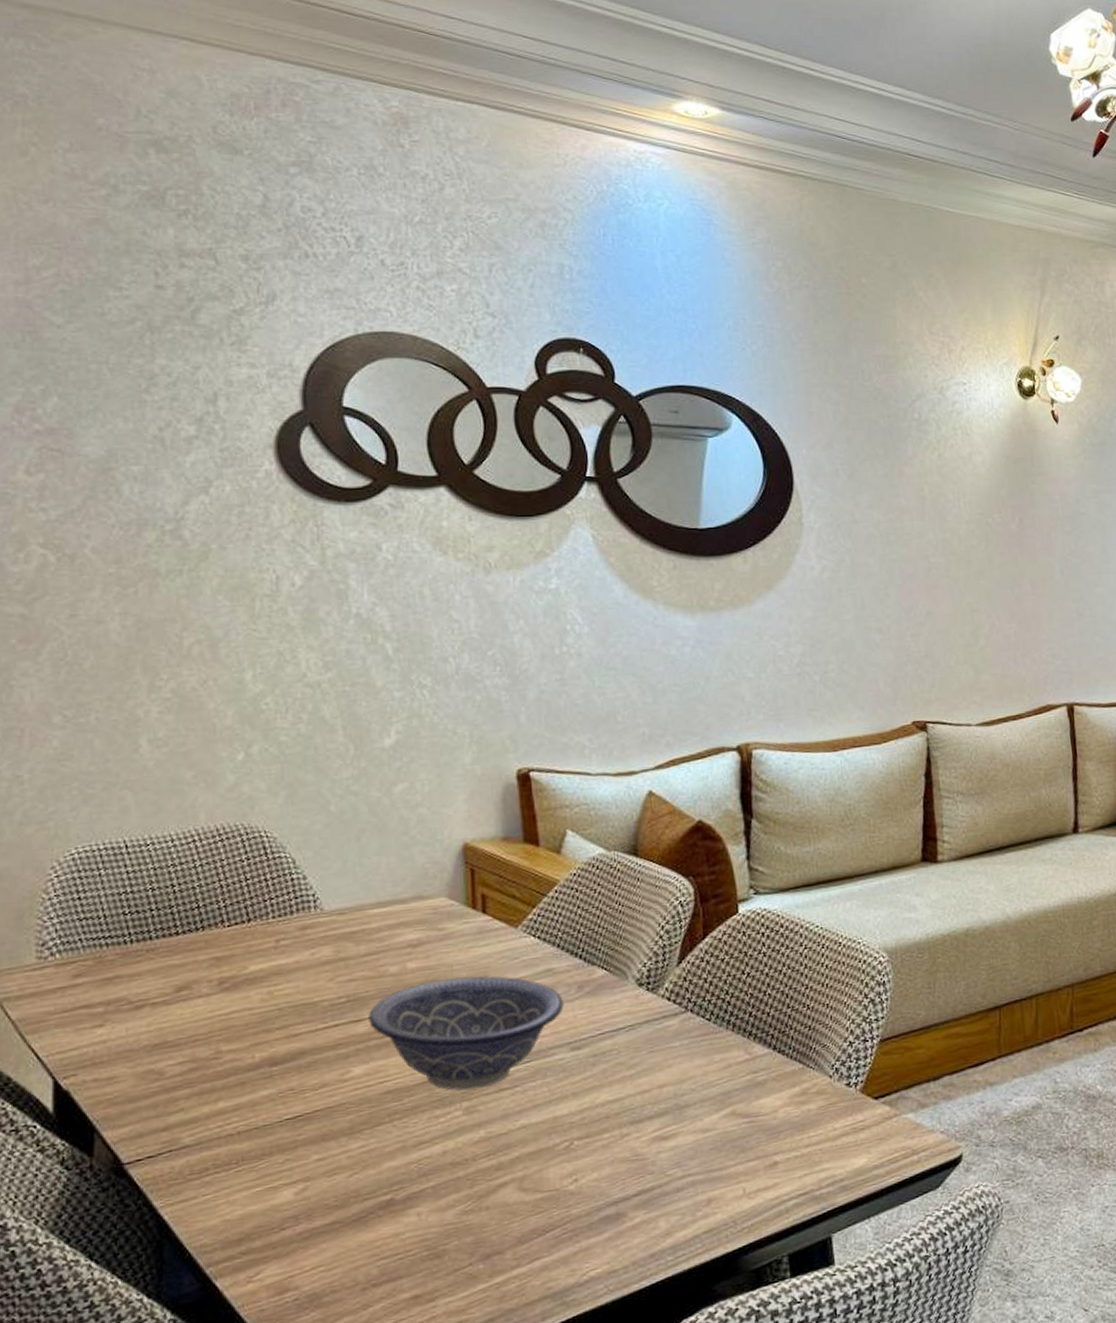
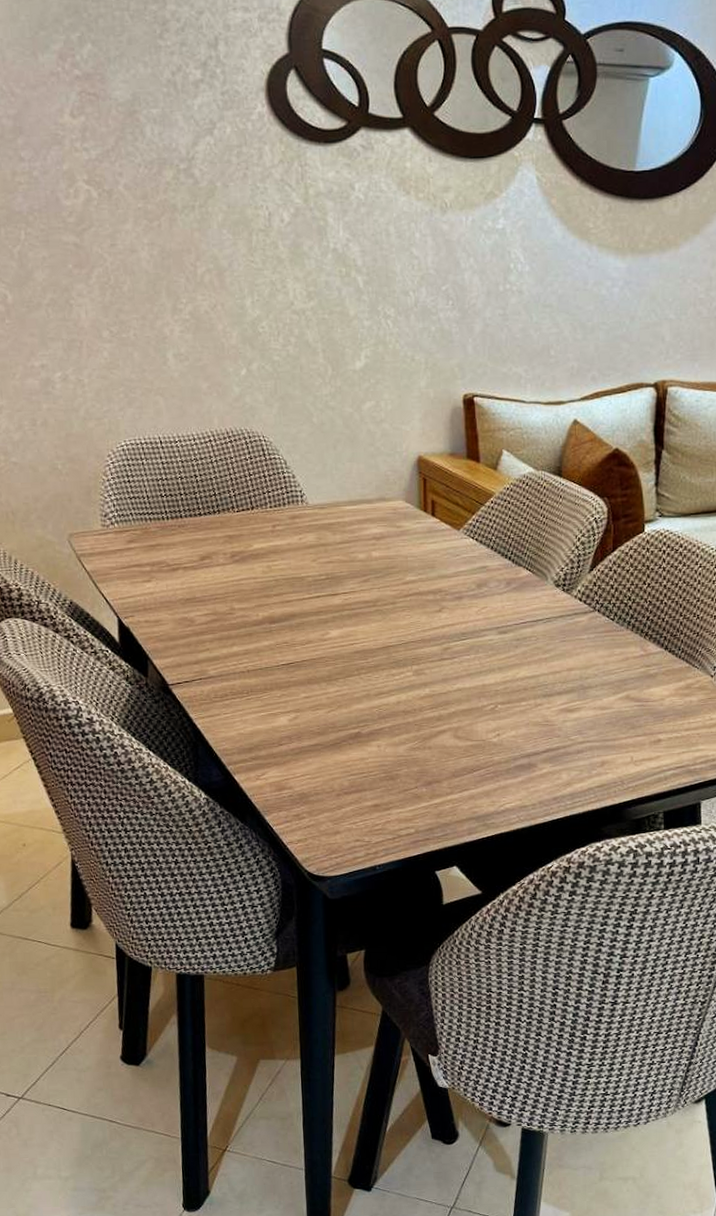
decorative bowl: present [368,976,564,1091] -> none [342,566,494,657]

